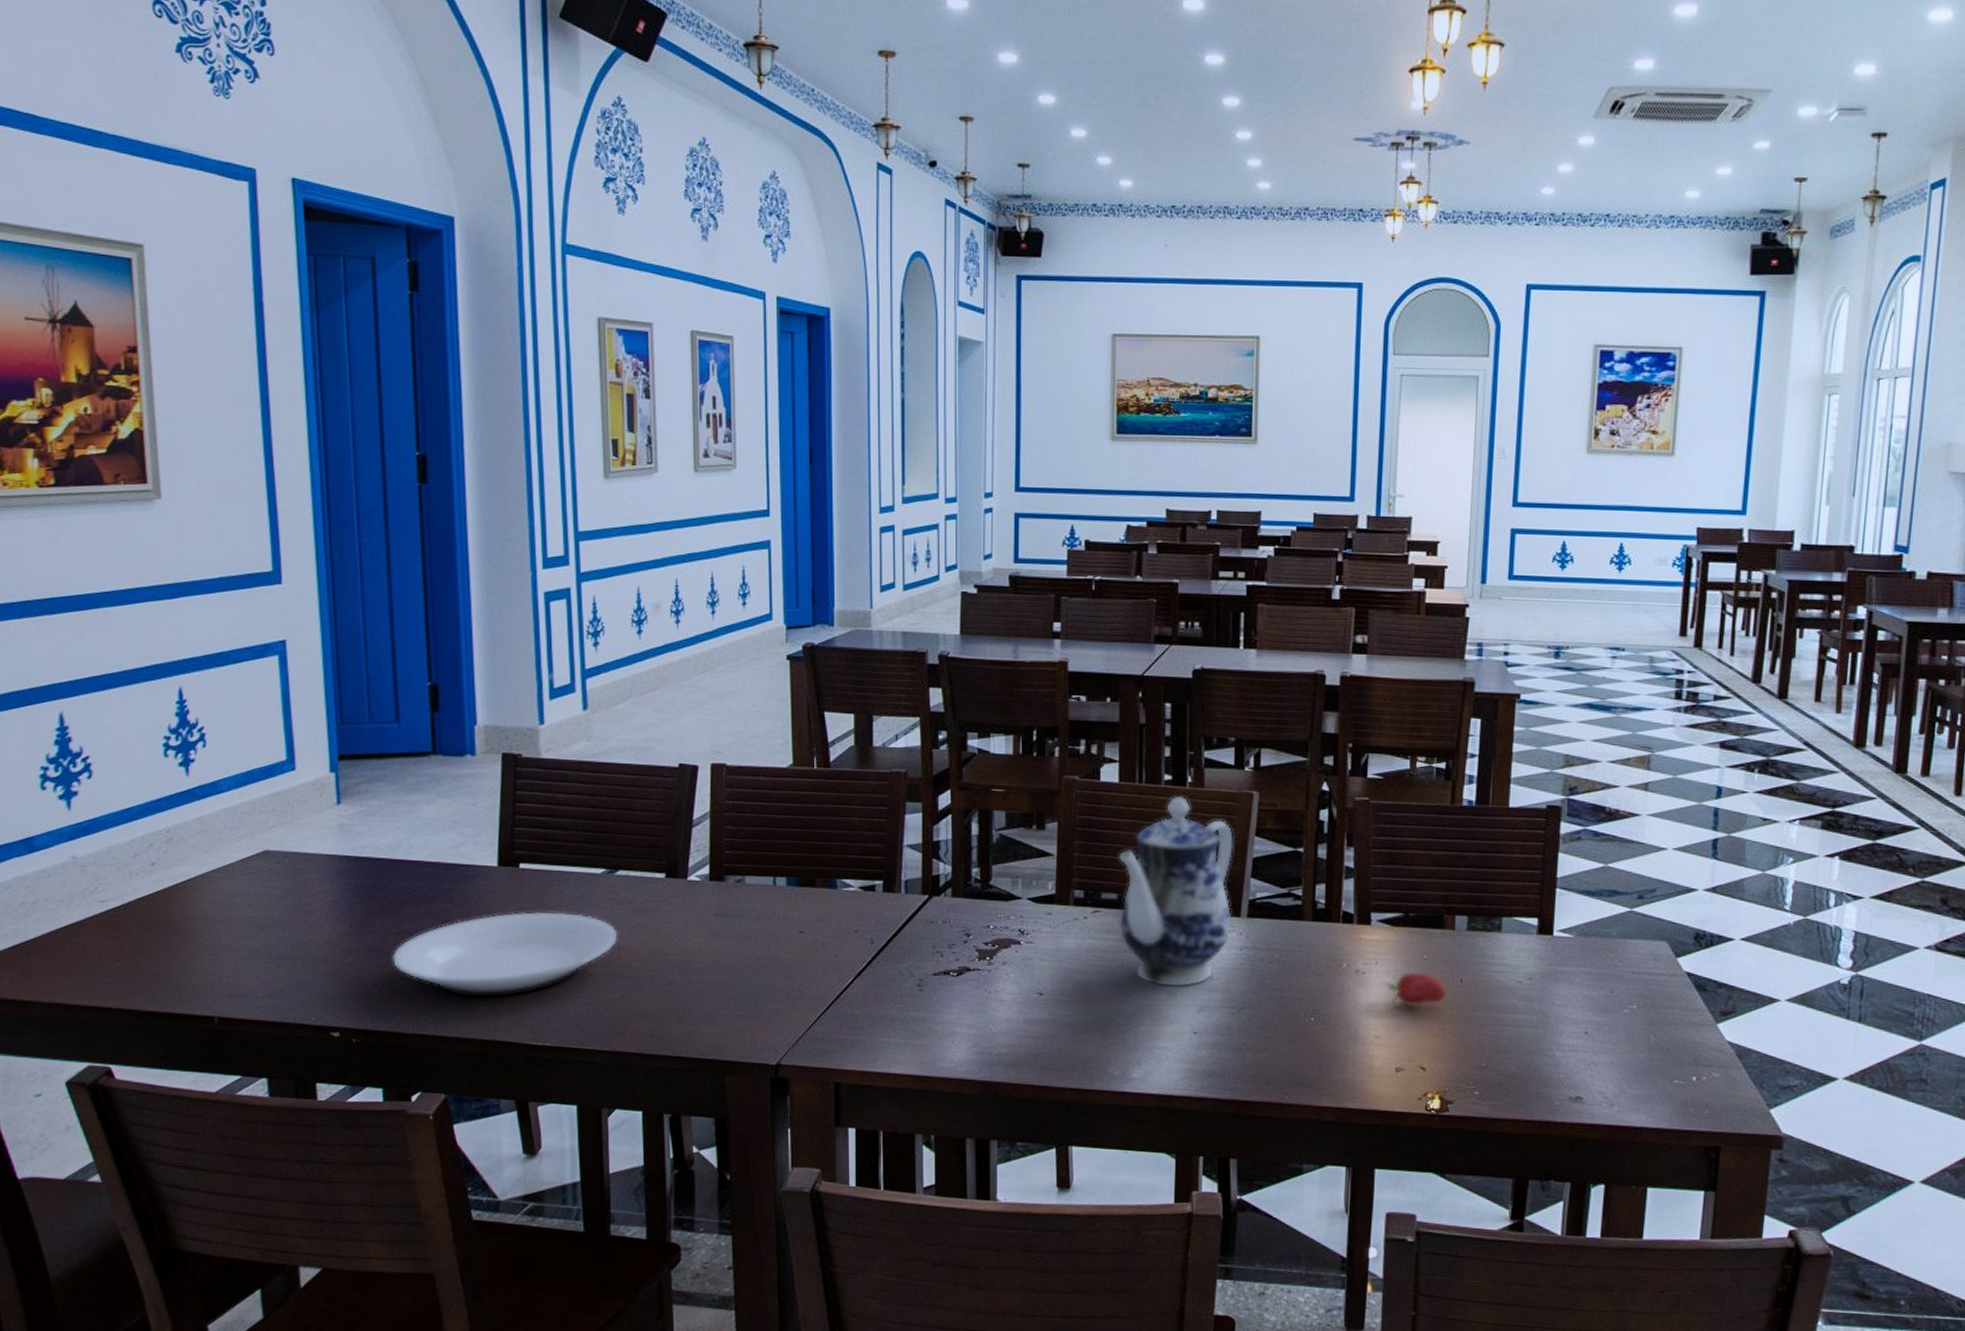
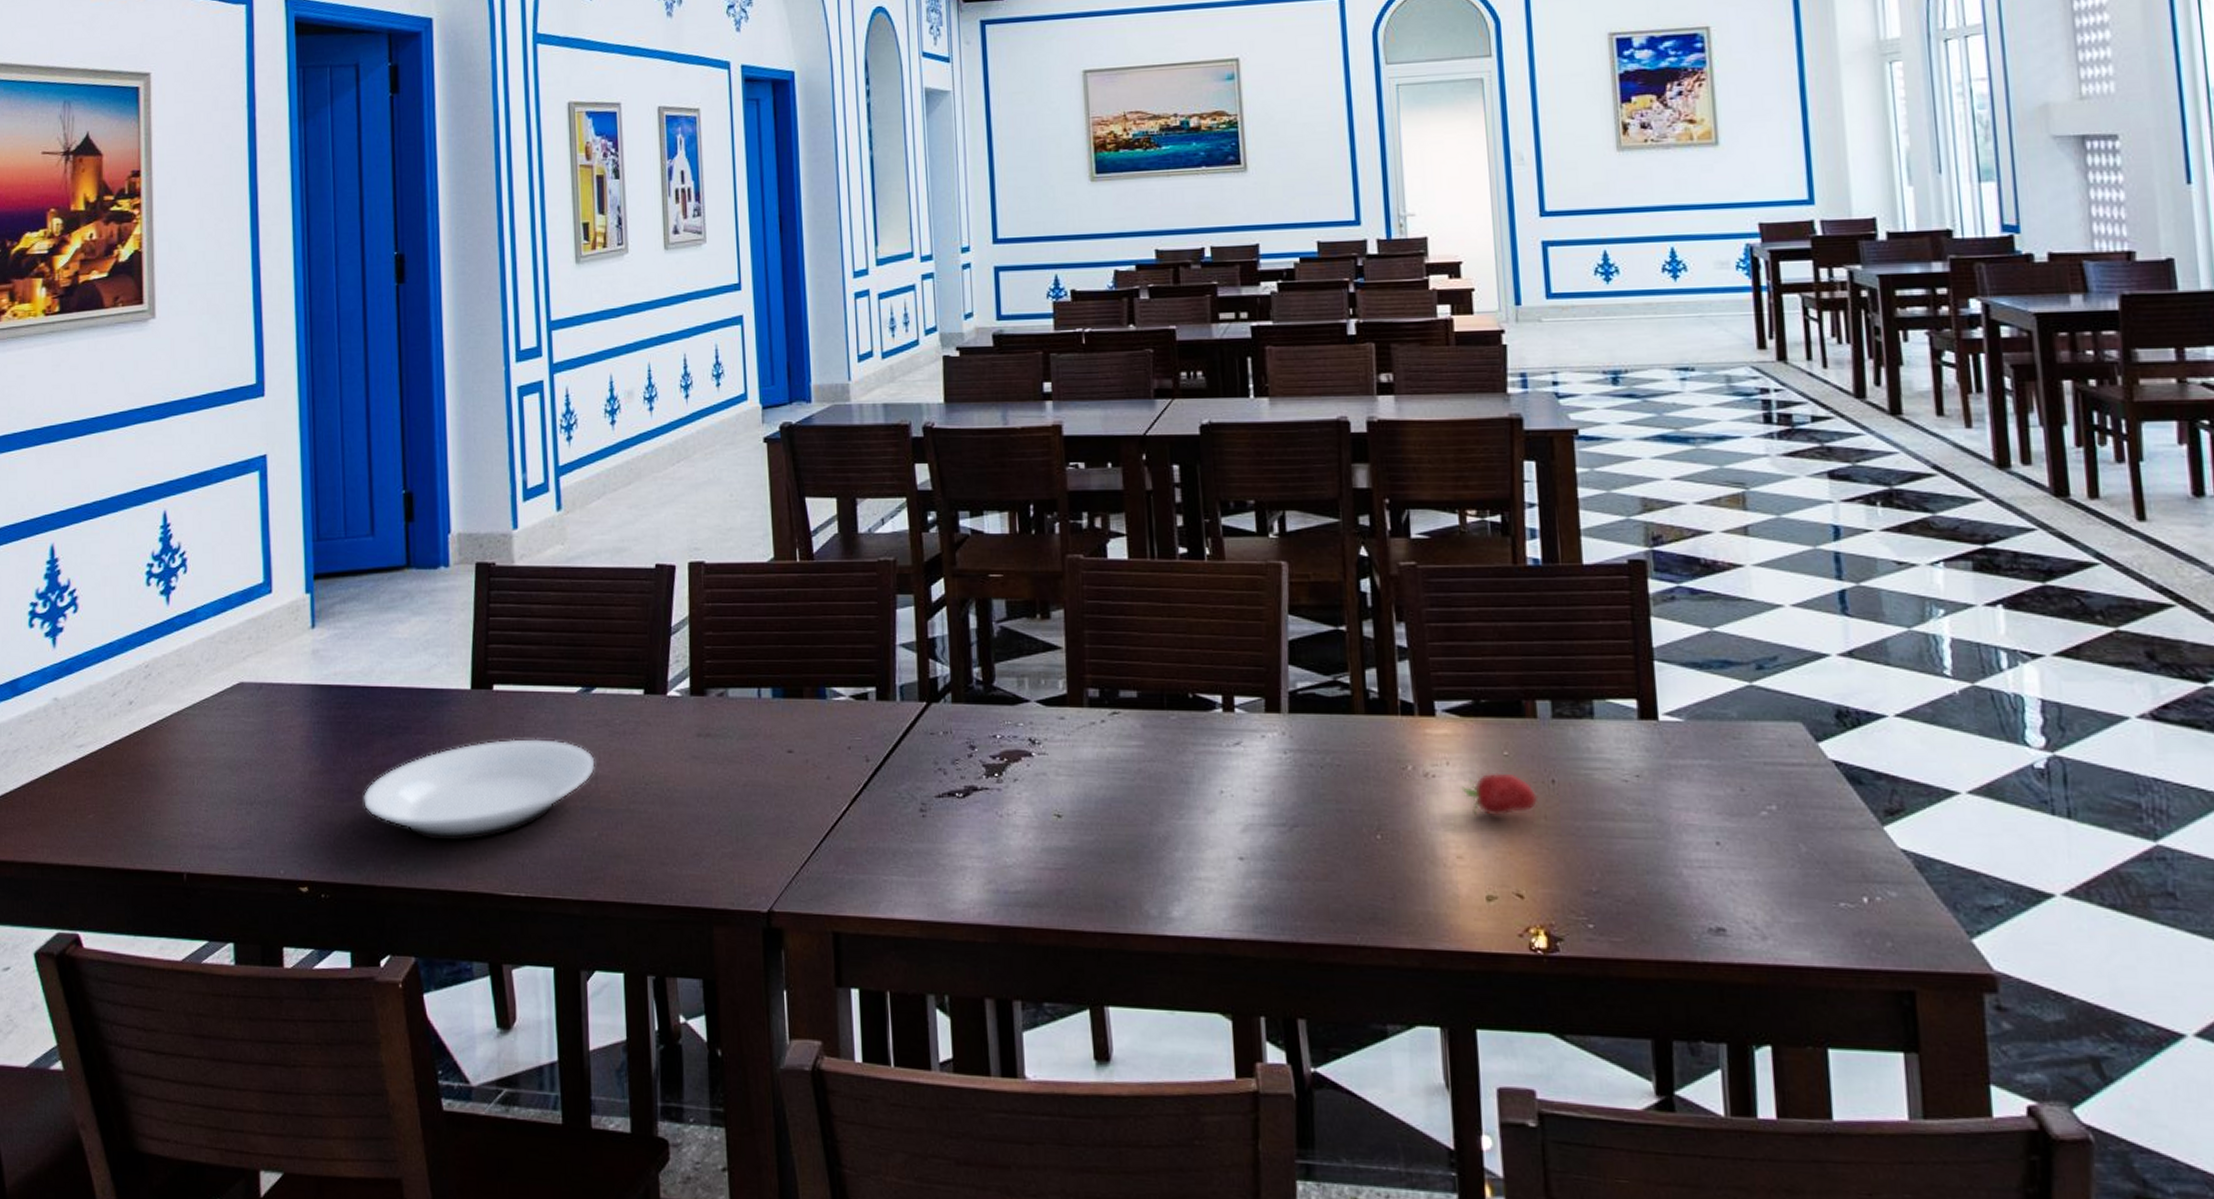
teapot: present [1119,797,1233,987] -> none [1135,573,1272,802]

